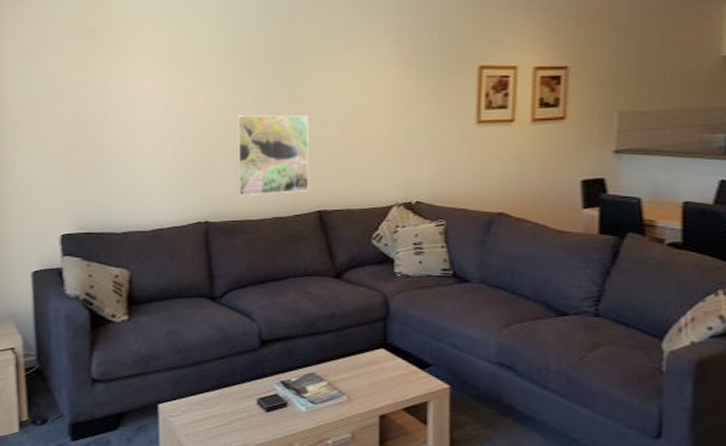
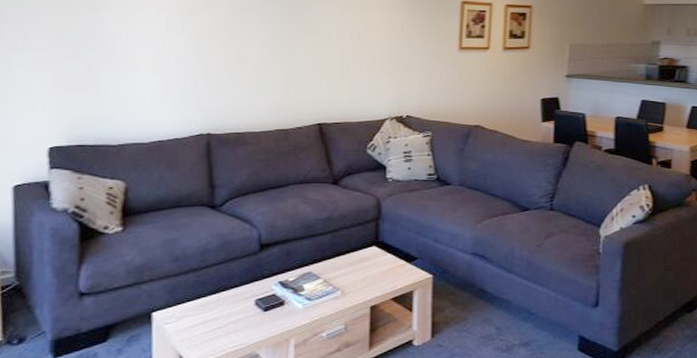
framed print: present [236,115,309,197] -> none [240,34,312,110]

